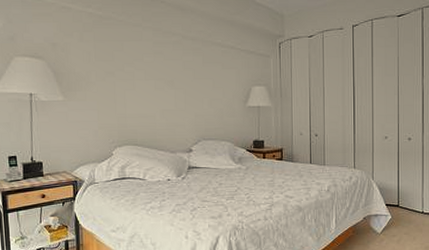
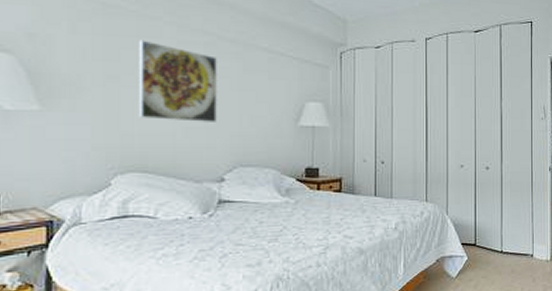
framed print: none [126,43,185,106] -> present [138,40,217,122]

